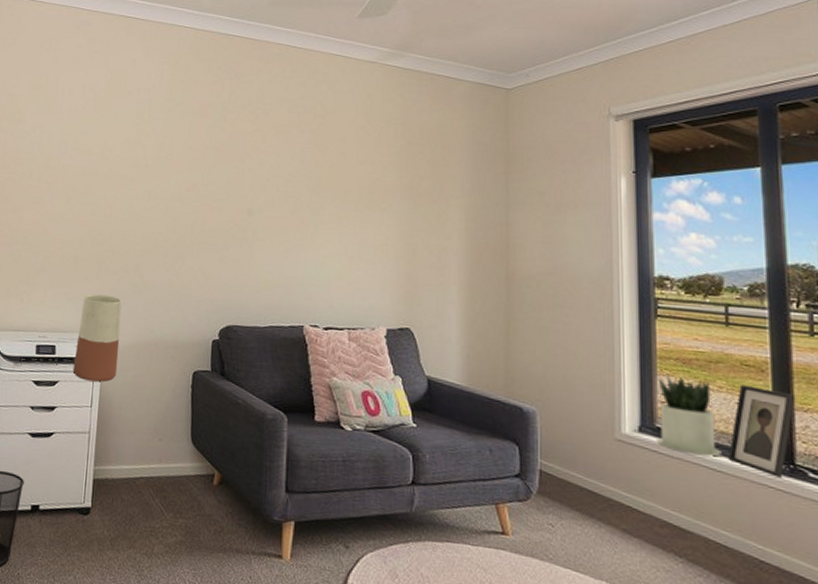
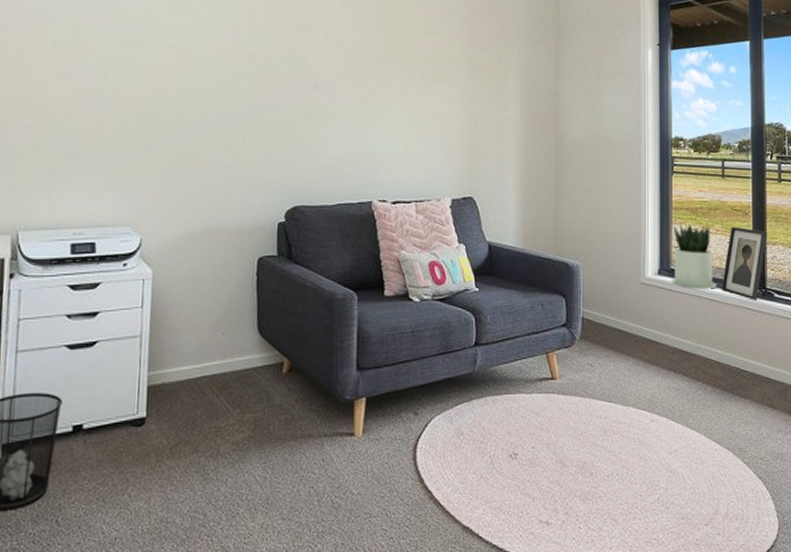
vase: present [72,294,123,383] -> none [118,181,176,279]

